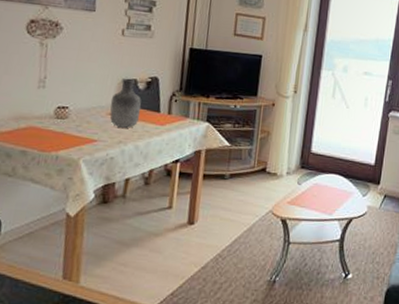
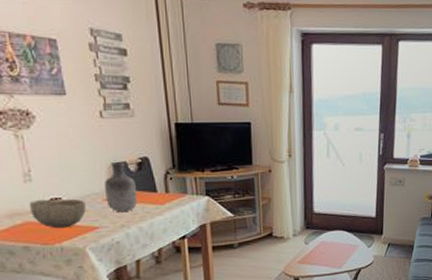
bowl: none [36,106,90,138] -> present [29,199,86,229]

